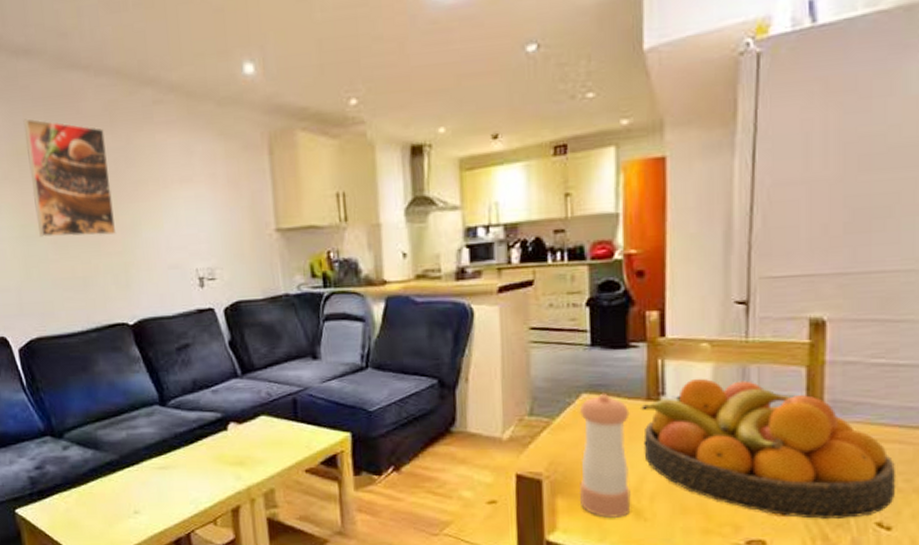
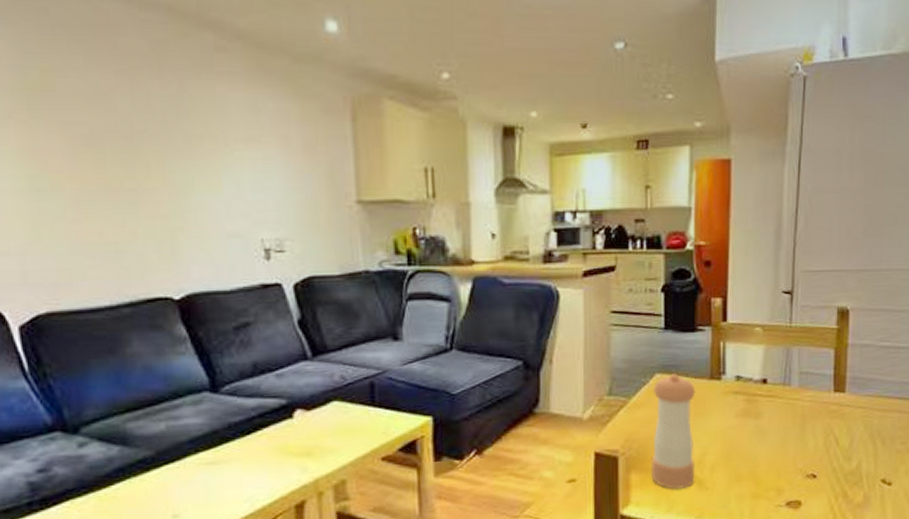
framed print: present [23,118,117,237] -> none [37,48,162,196]
fruit bowl: present [639,378,896,519] -> none [704,359,896,480]

